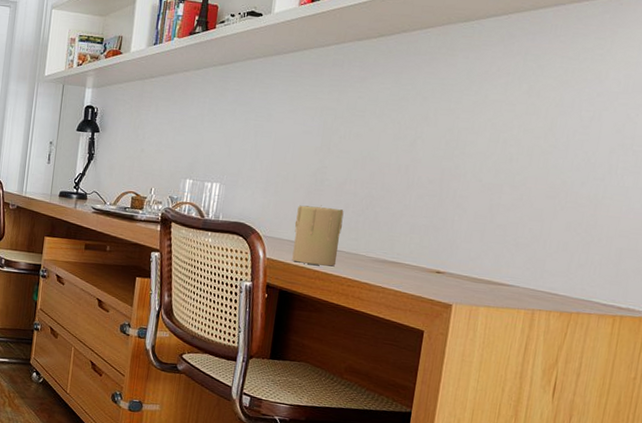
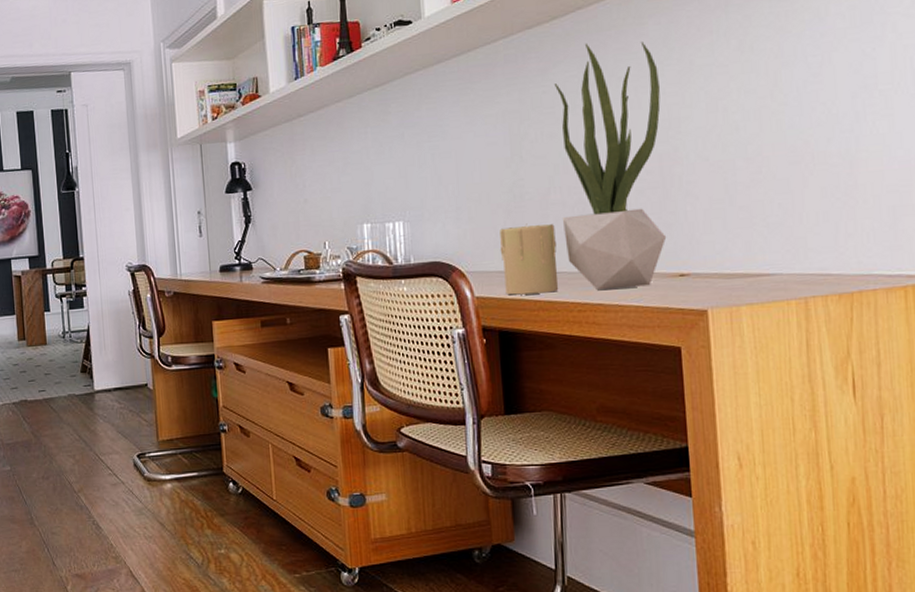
potted plant: none [348,62,458,276] -> present [553,42,667,290]

